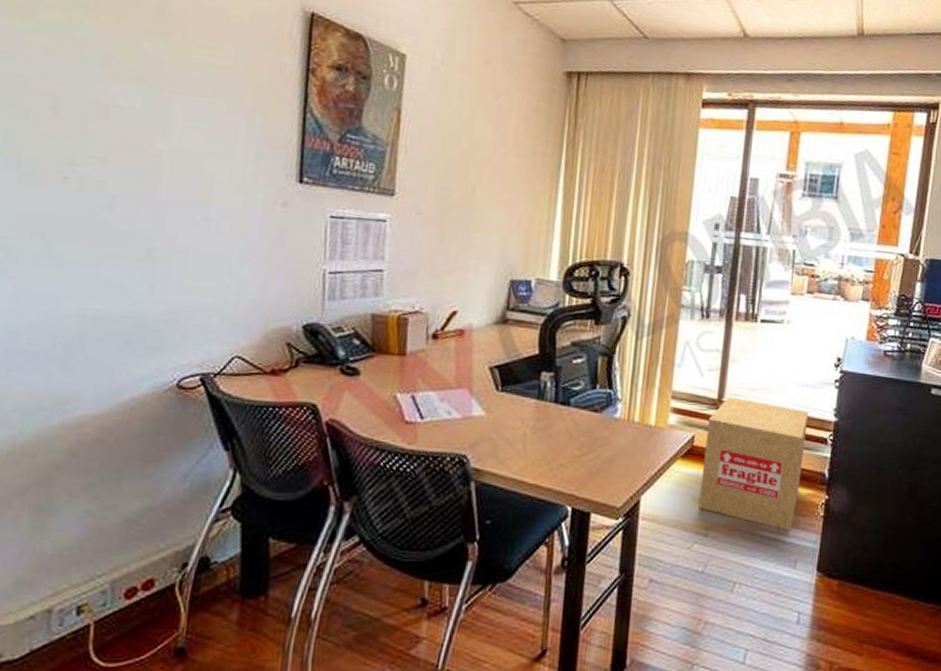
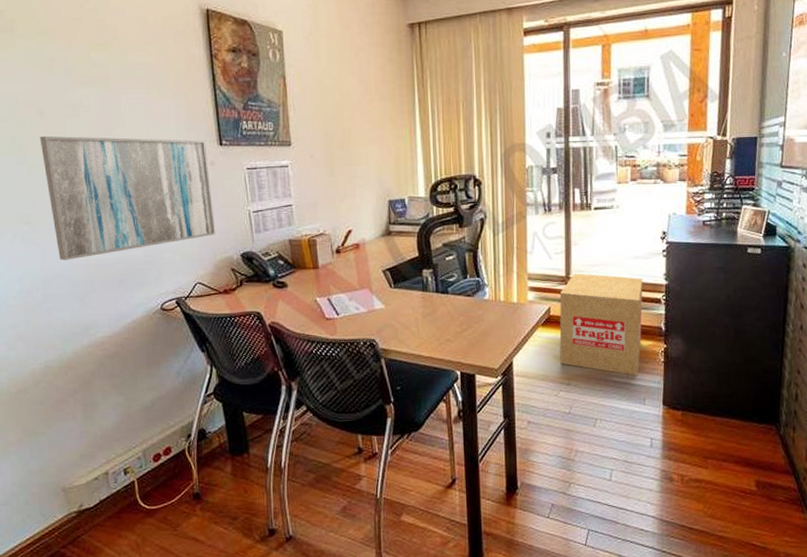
wall art: none [40,136,281,306] -> present [39,135,216,260]

